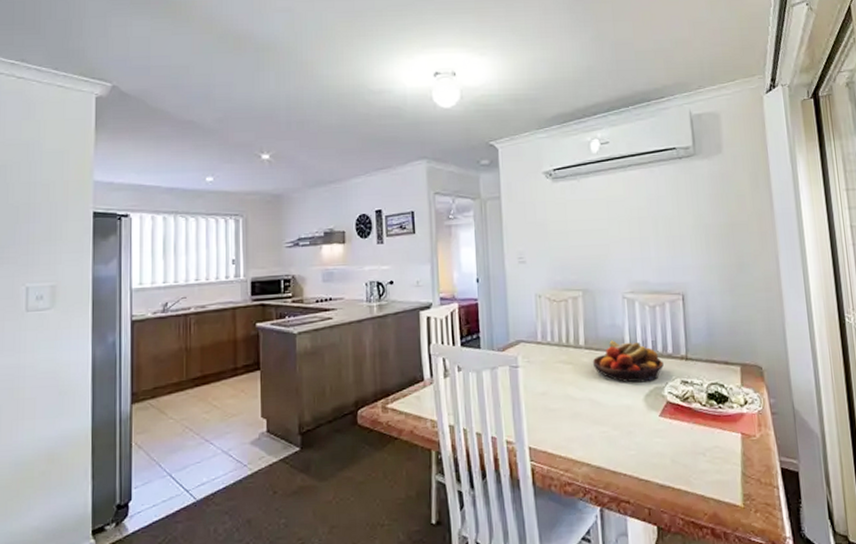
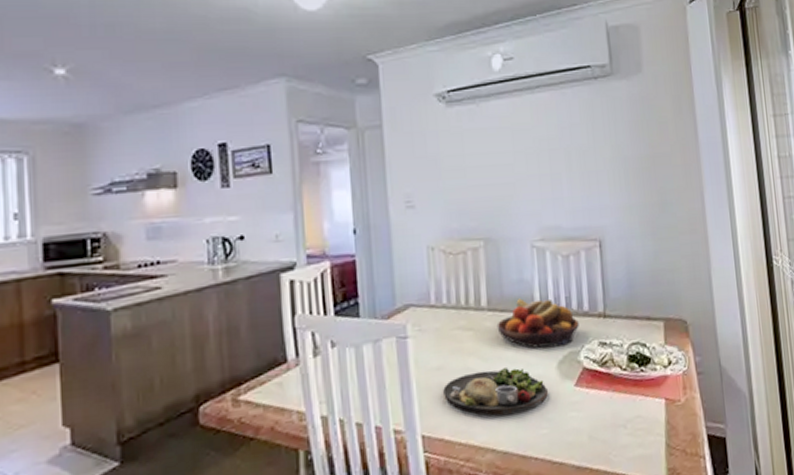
dinner plate: none [547,396,636,437] -> present [443,366,548,416]

